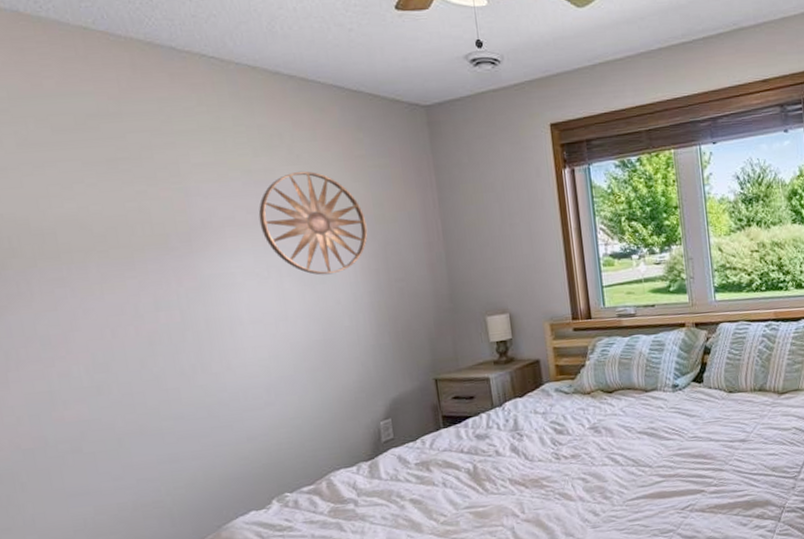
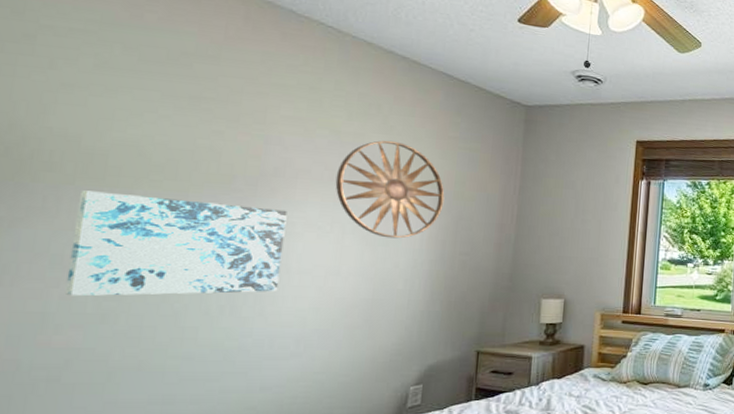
wall art: none [44,261,237,373] -> present [64,190,287,297]

